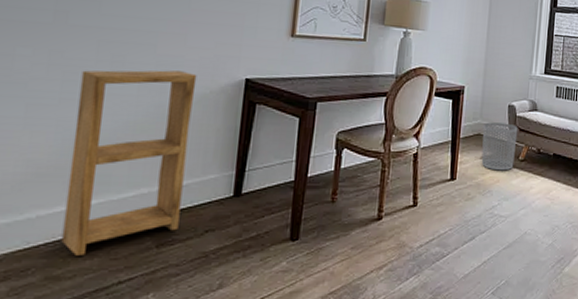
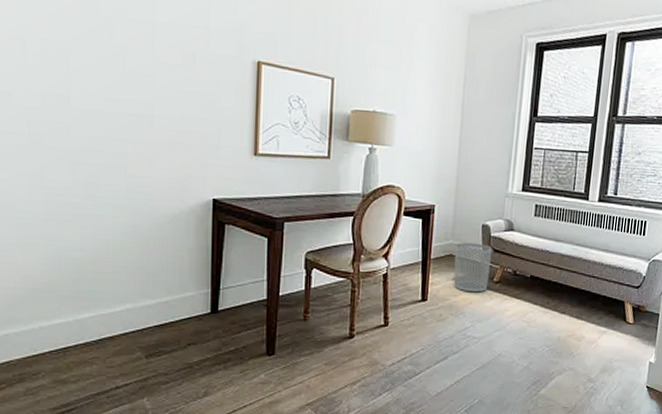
shelving unit: present [61,70,197,256] -> none [61,191,167,363]

